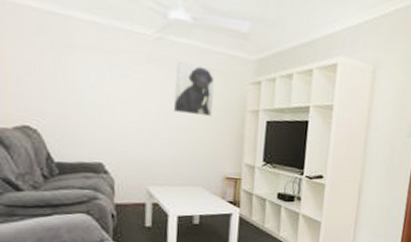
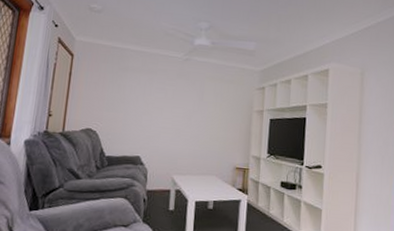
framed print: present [173,60,215,117] -> none [195,74,228,117]

